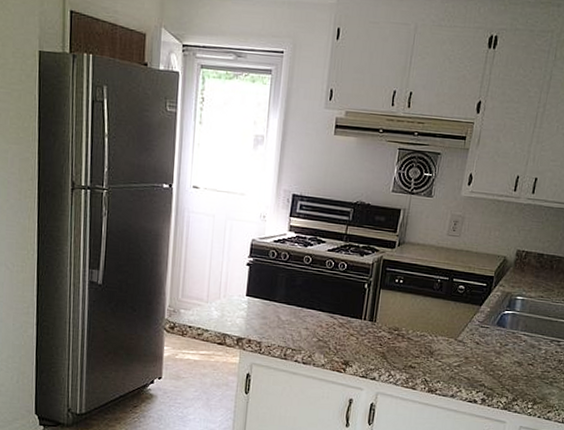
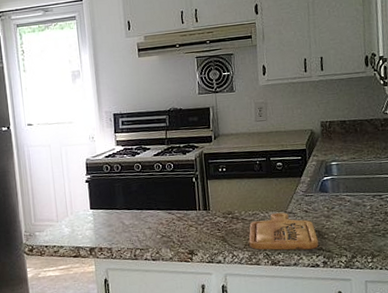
cutting board: none [409,339,483,384] -> present [249,212,319,250]

